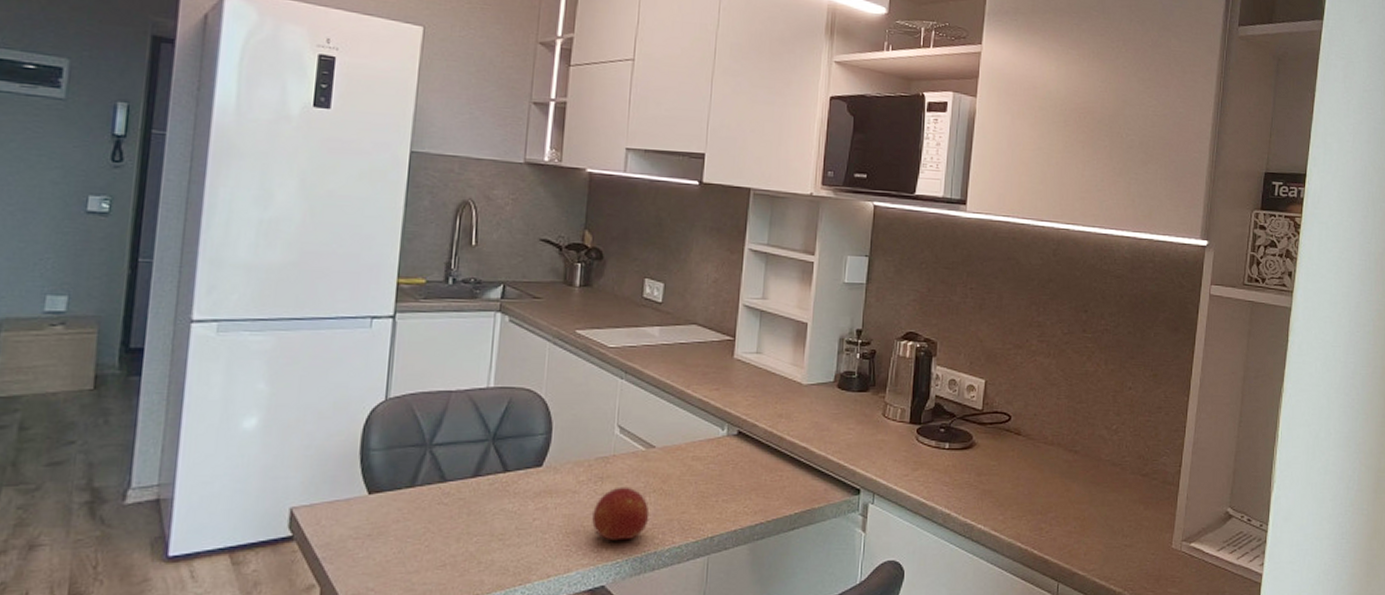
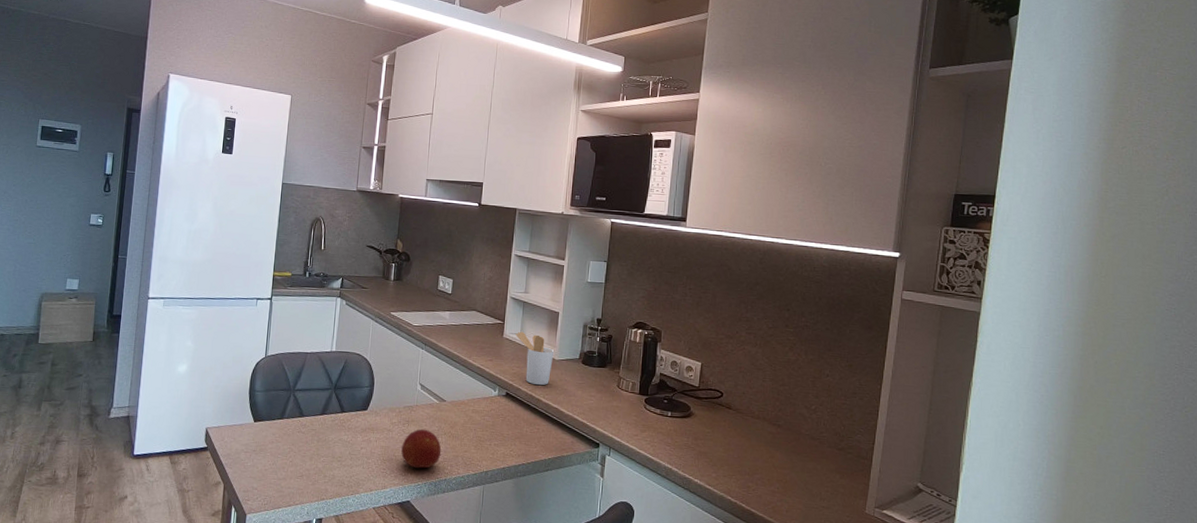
utensil holder: none [750,349,802,419] -> present [515,331,555,386]

